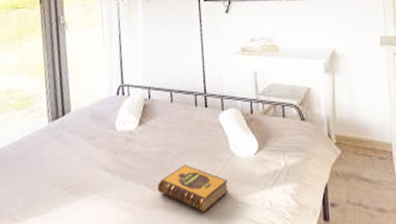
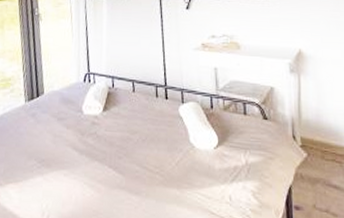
hardback book: present [158,165,228,212] -> none [120,151,188,199]

